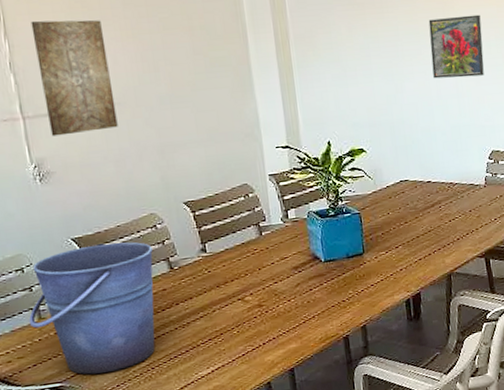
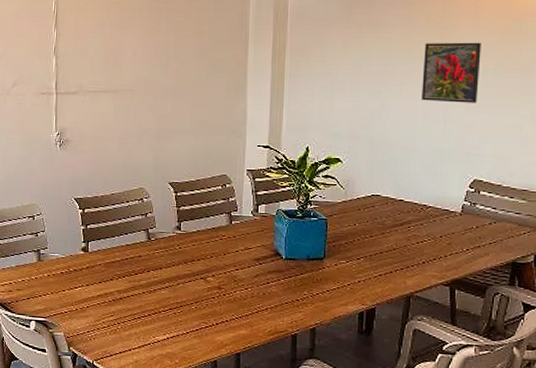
bucket: present [28,242,155,375] -> none [30,206,136,319]
wall art: present [31,20,118,137] -> none [75,15,130,112]

